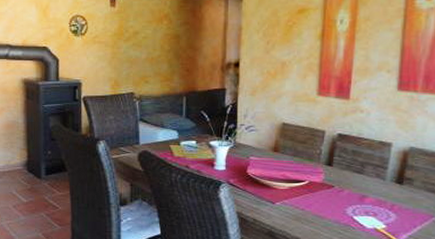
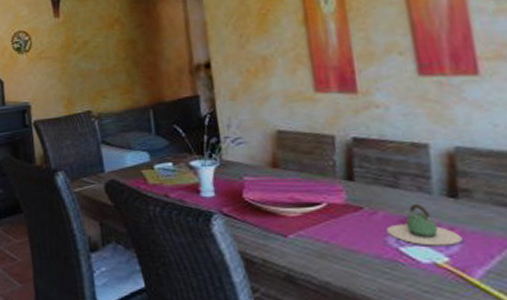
teapot: none [348,186,398,217] -> present [387,203,463,246]

